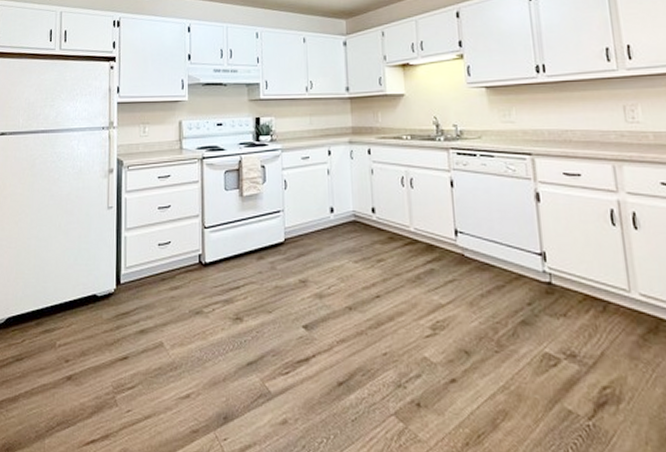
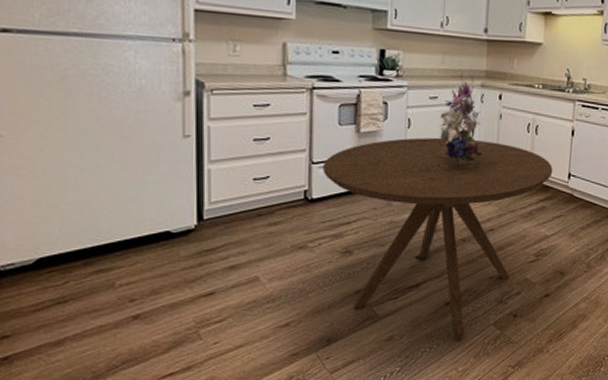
dining table: none [212,197,437,433] -> present [322,137,553,341]
bouquet: none [308,129,359,224] -> present [436,71,485,165]

